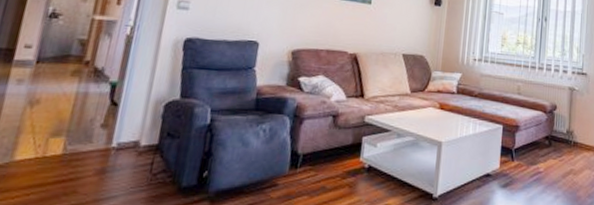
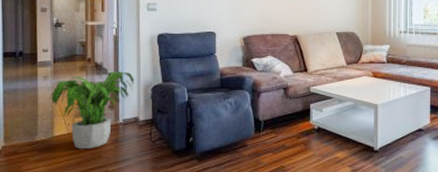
potted plant: none [18,80,144,181] -> present [48,71,134,150]

